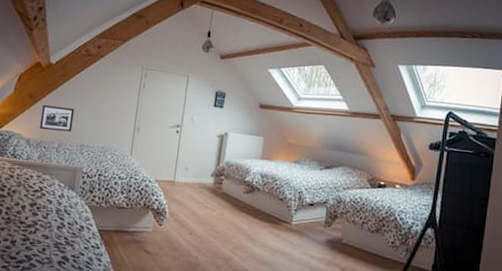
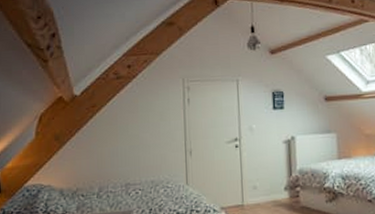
picture frame: present [40,105,75,132] -> none [73,143,112,174]

